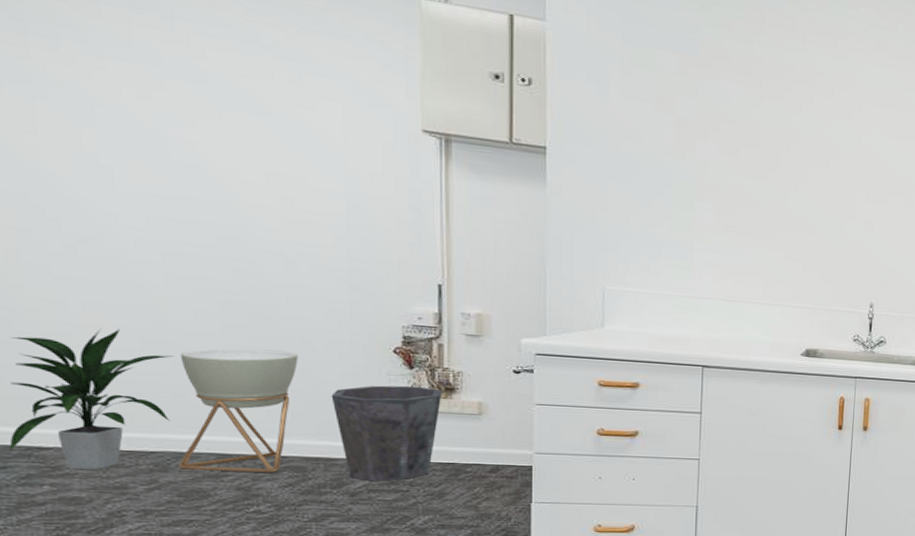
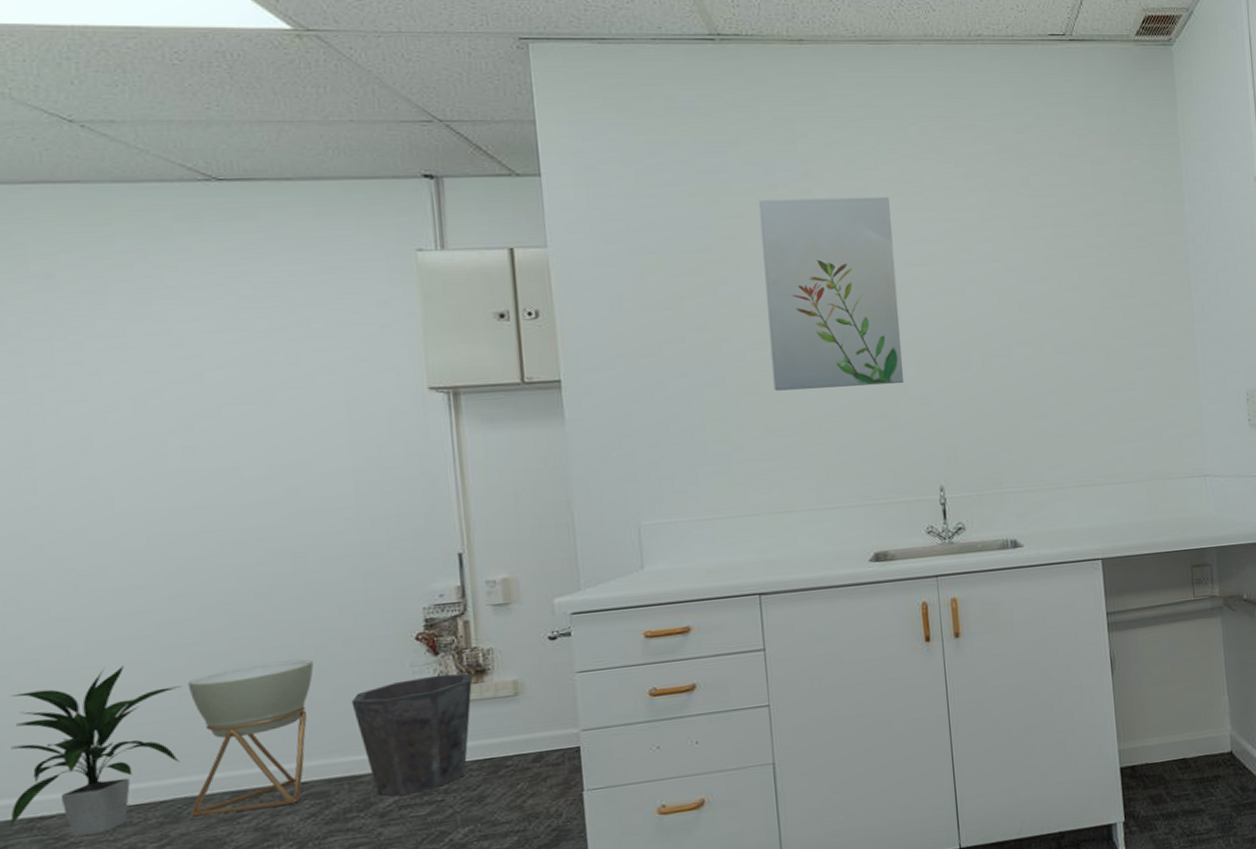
wall art: none [738,16,864,209] -> present [759,196,904,391]

